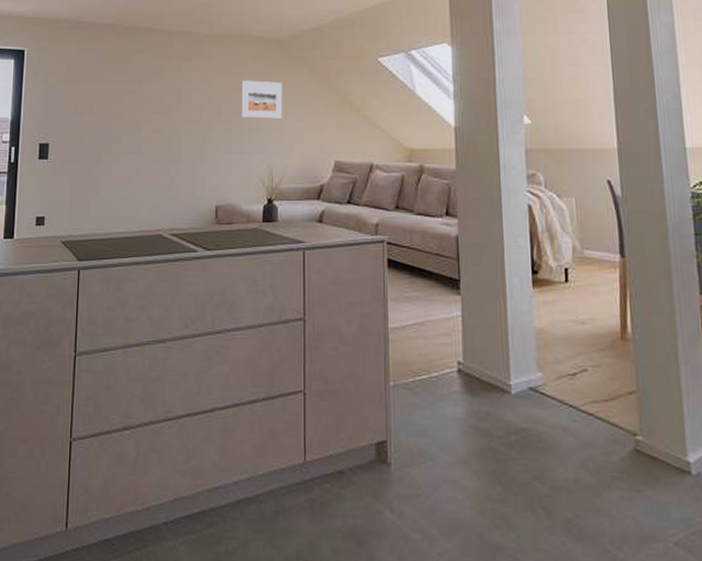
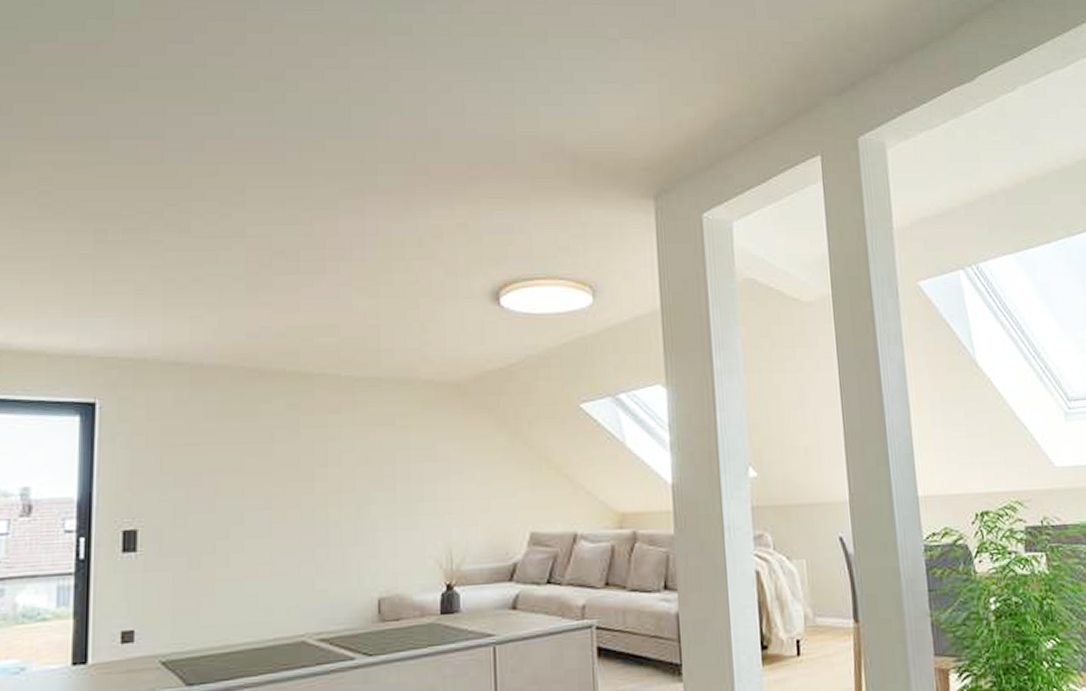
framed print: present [241,80,283,119] -> none [407,435,463,484]

